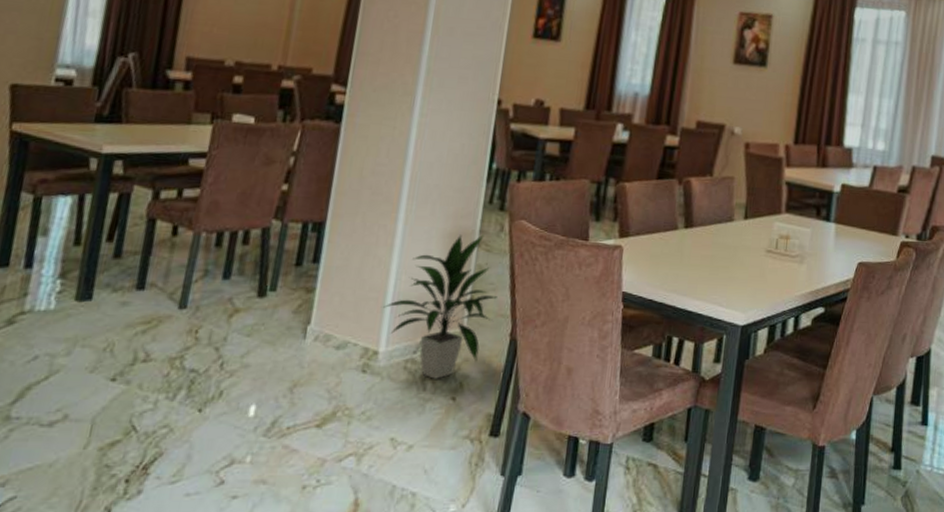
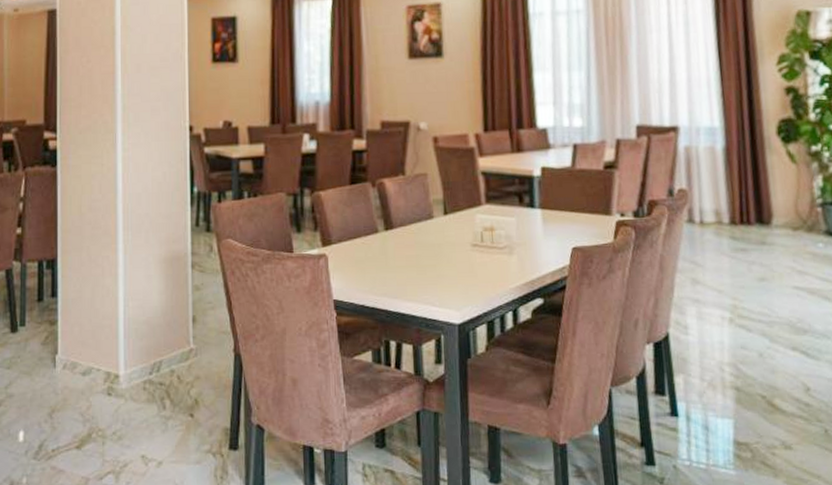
indoor plant: present [383,234,497,379] -> none [117,256,217,398]

